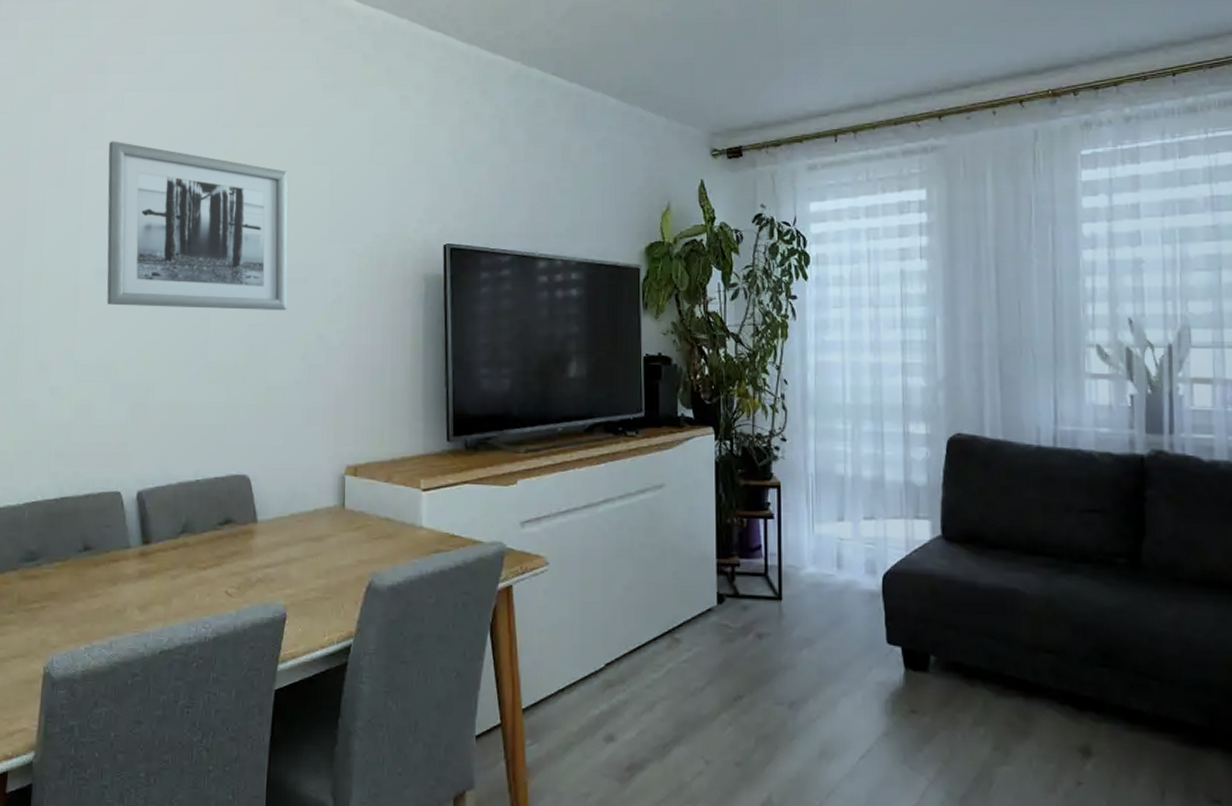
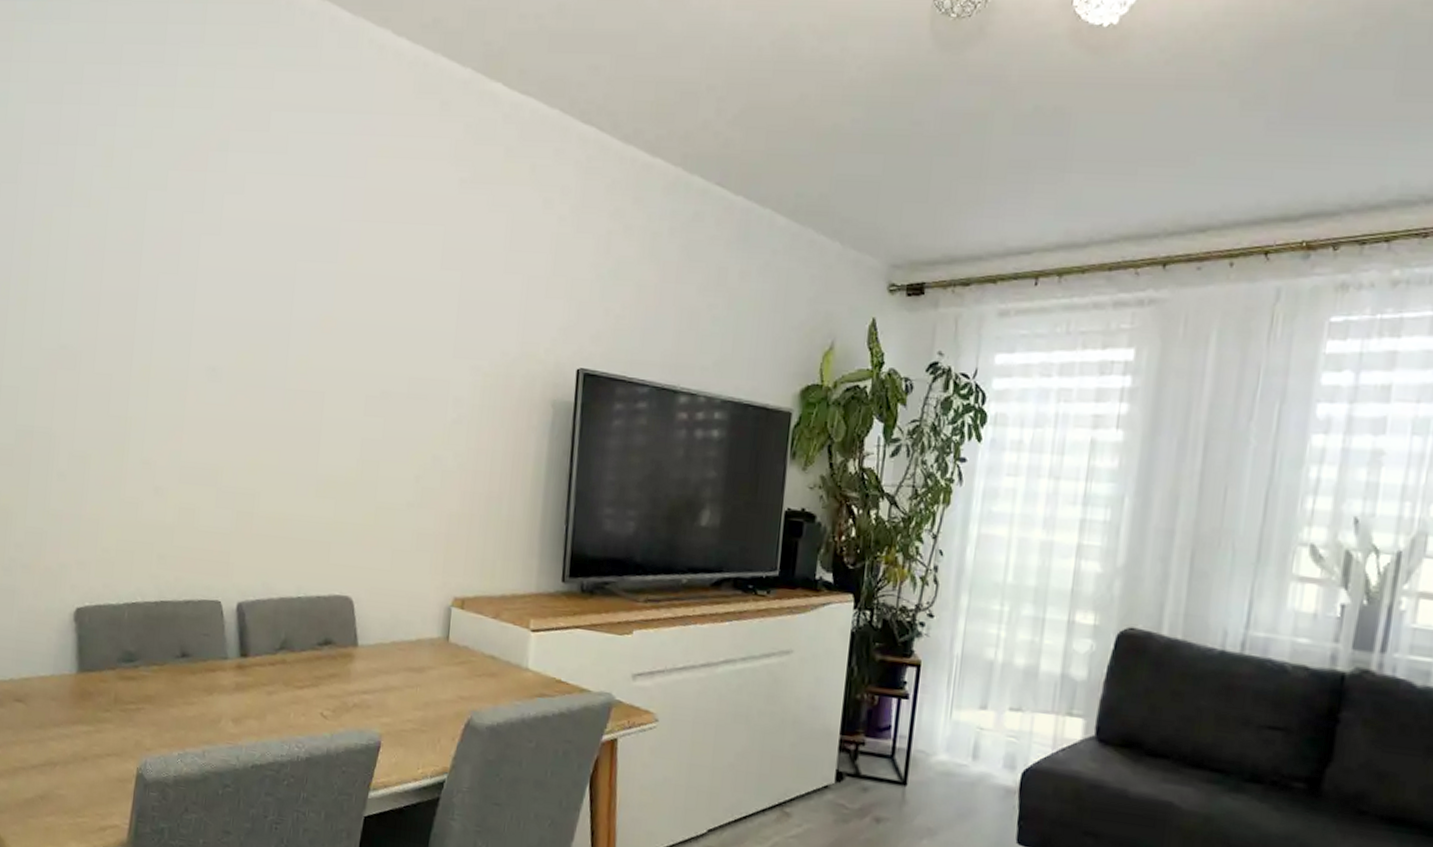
wall art: present [107,141,288,310] -> none [216,227,415,426]

